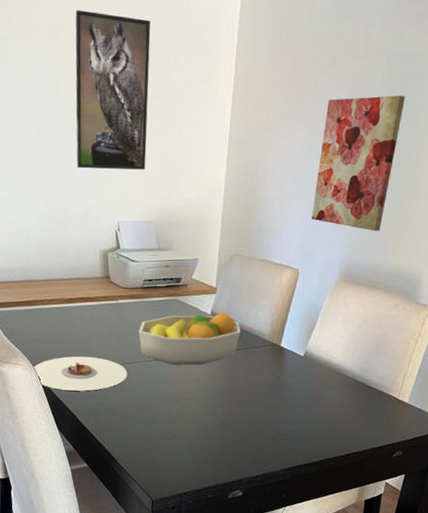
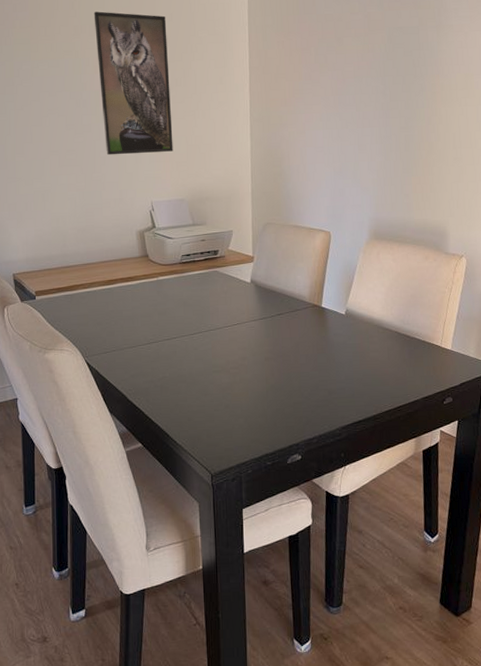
plate: present [31,356,128,391] -> none [77,335,174,372]
fruit bowl: present [138,311,241,365] -> none [181,278,282,335]
wall art: present [311,95,405,232] -> none [336,66,409,190]

